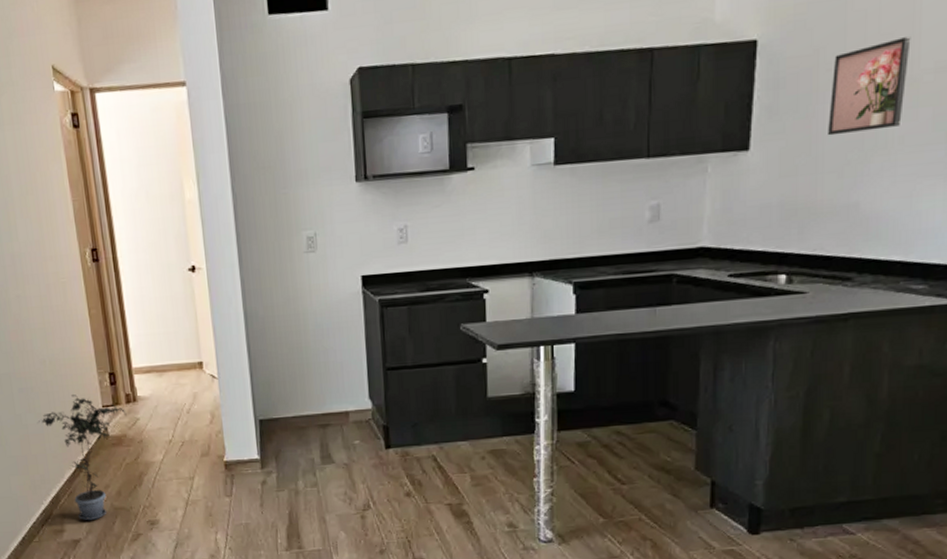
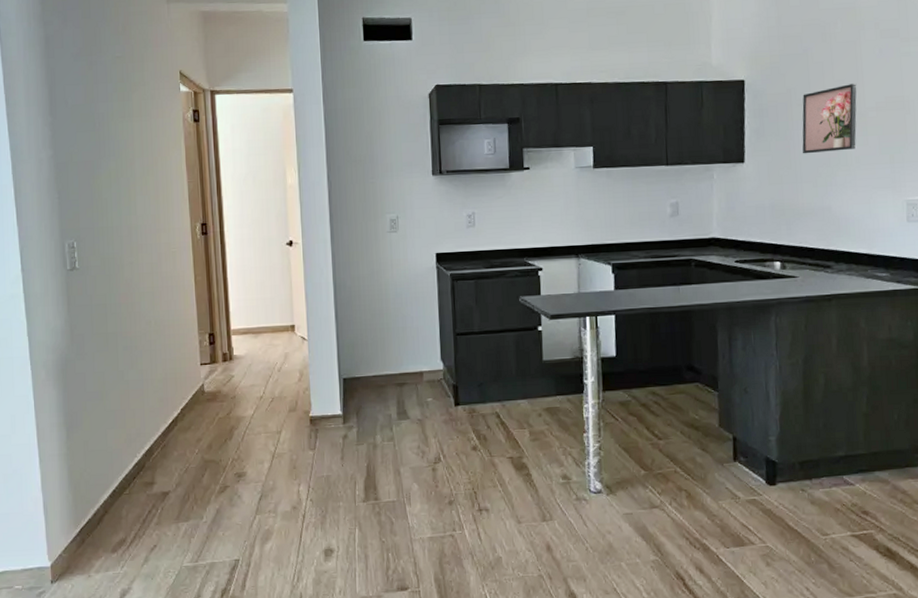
potted plant: present [38,395,127,521] -> none [138,353,223,474]

